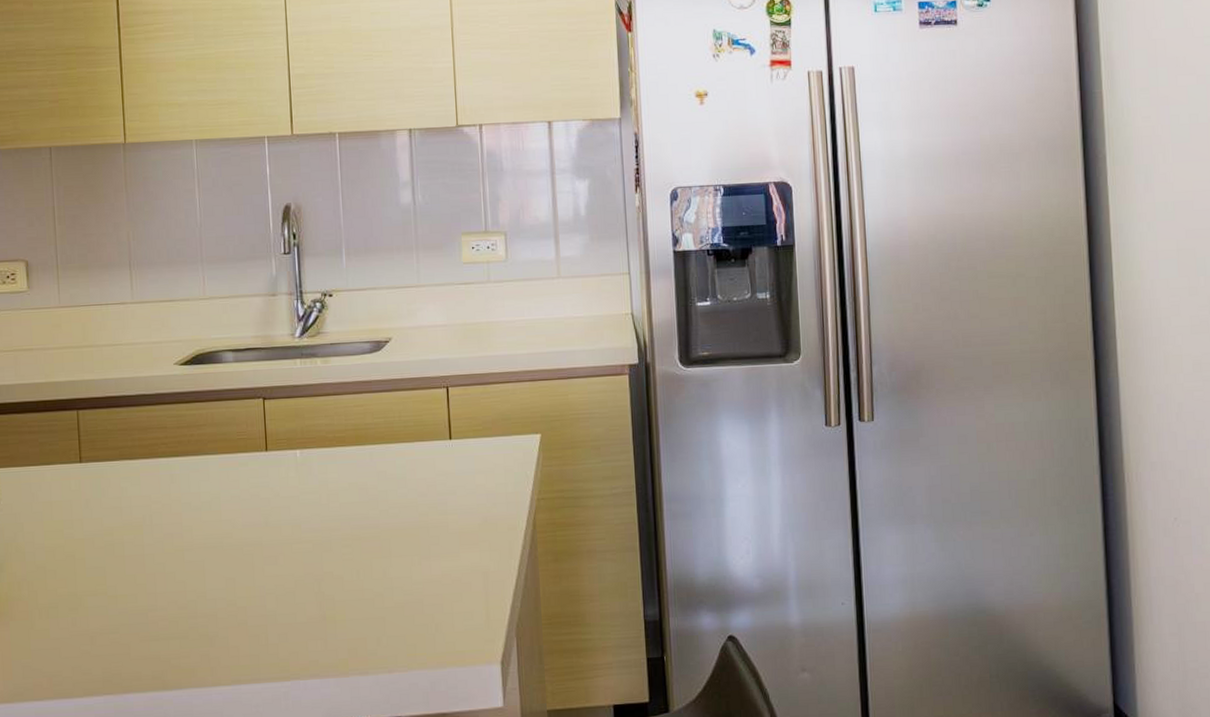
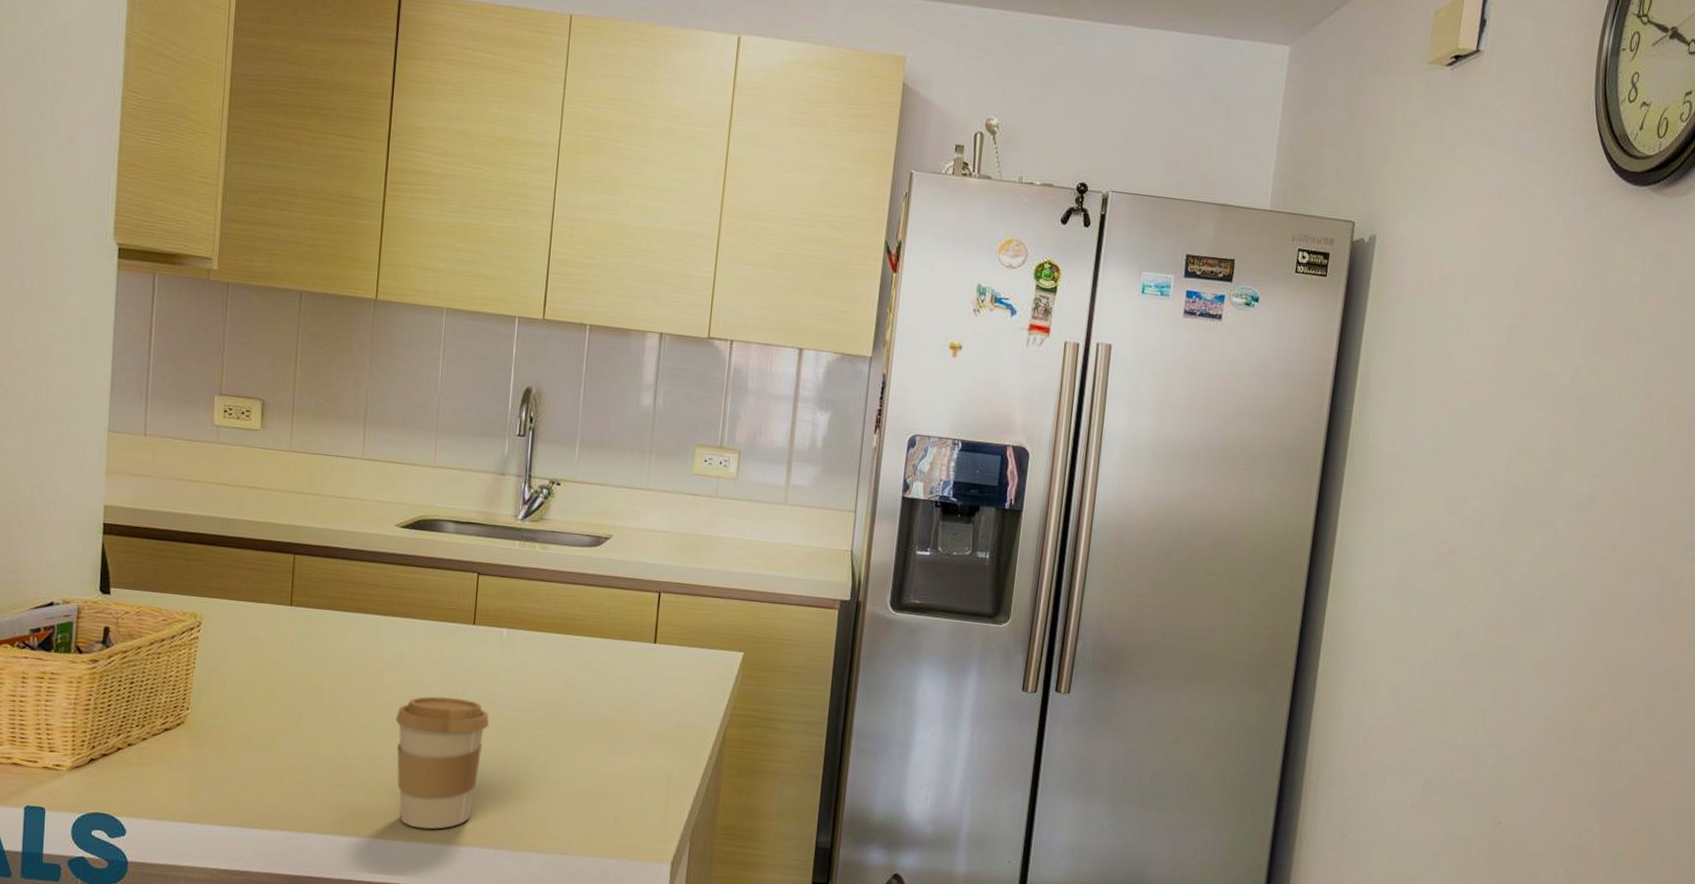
coffee cup: none [201,528,295,670] -> present [395,696,489,829]

